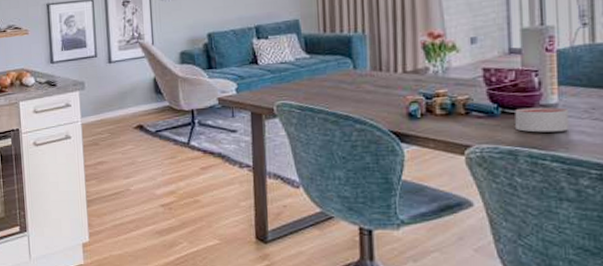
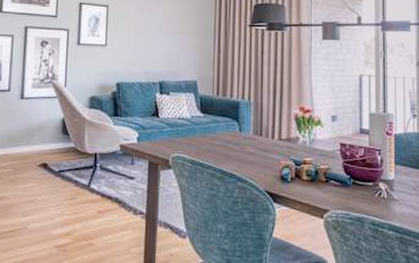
candle: present [515,107,570,133] -> none [363,181,402,204]

